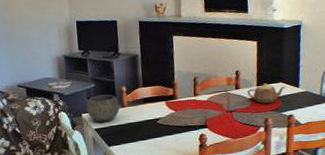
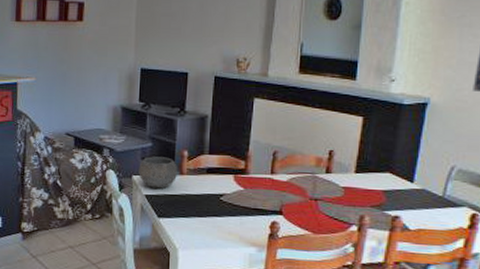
teapot: present [247,83,286,104] -> none [341,171,395,197]

